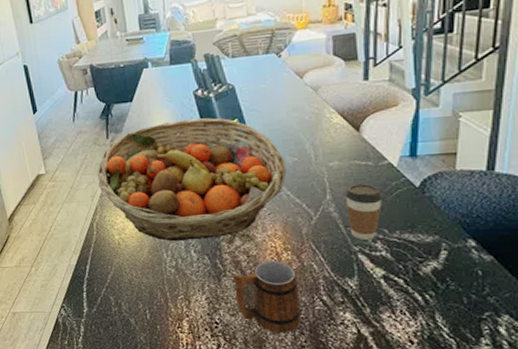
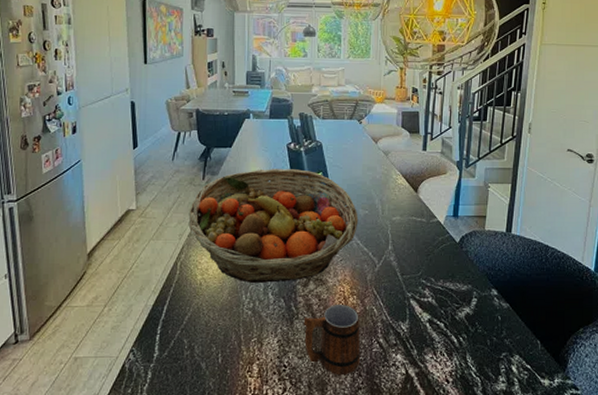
coffee cup: present [344,184,383,240] -> none [403,238,432,287]

